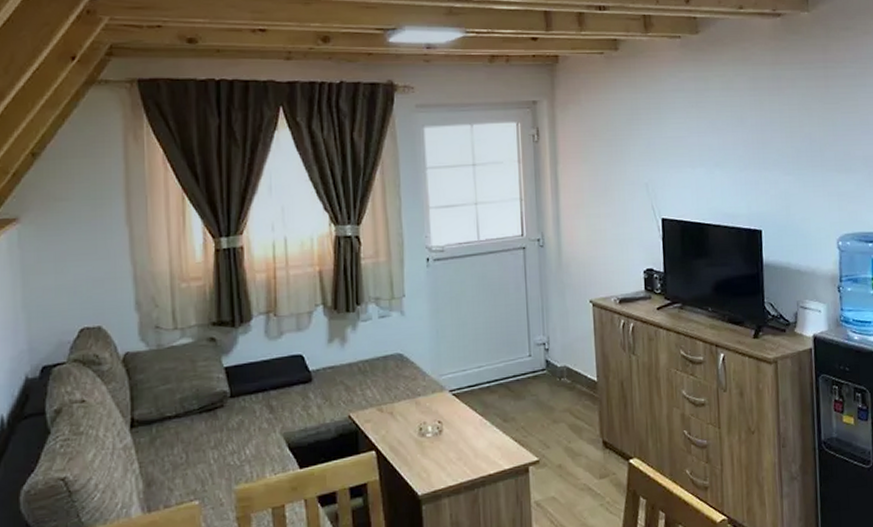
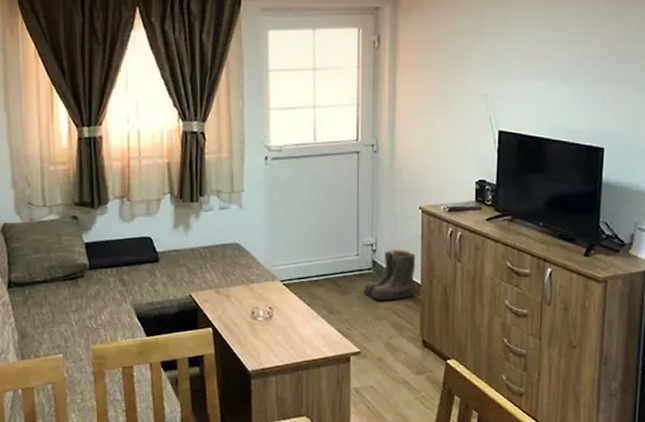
boots: none [537,346,592,403] -> present [363,250,416,300]

